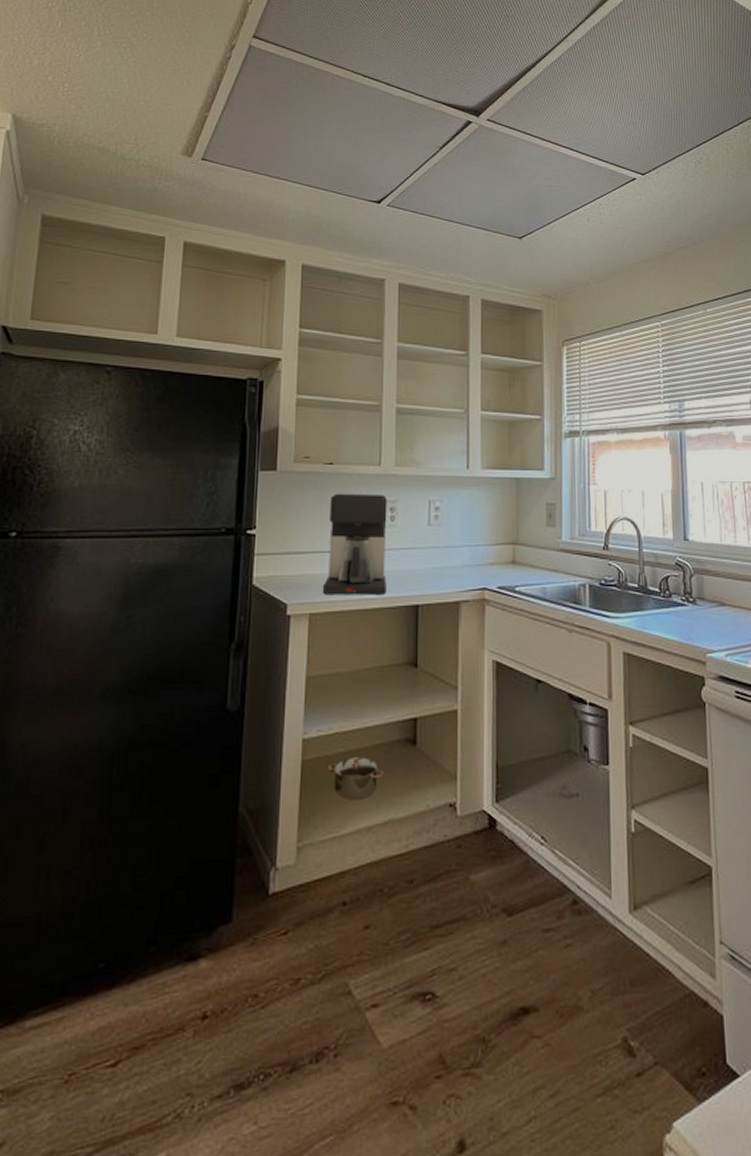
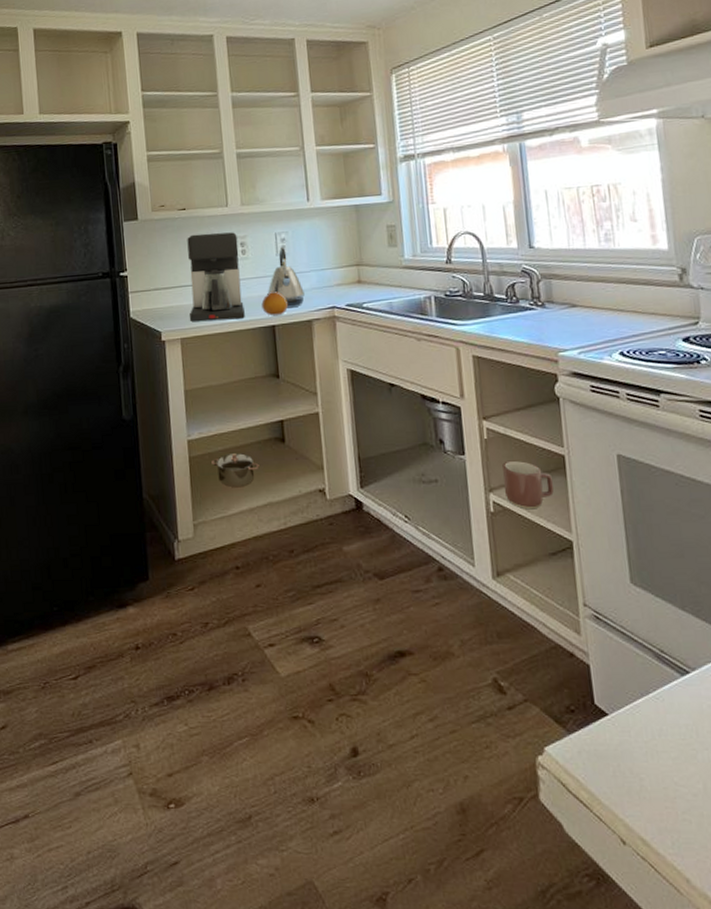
fruit: none [406,565,435,594] -> present [261,291,288,316]
kettle: none [414,516,454,586] -> present [267,246,305,308]
mug: none [646,772,695,830] -> present [502,460,554,510]

